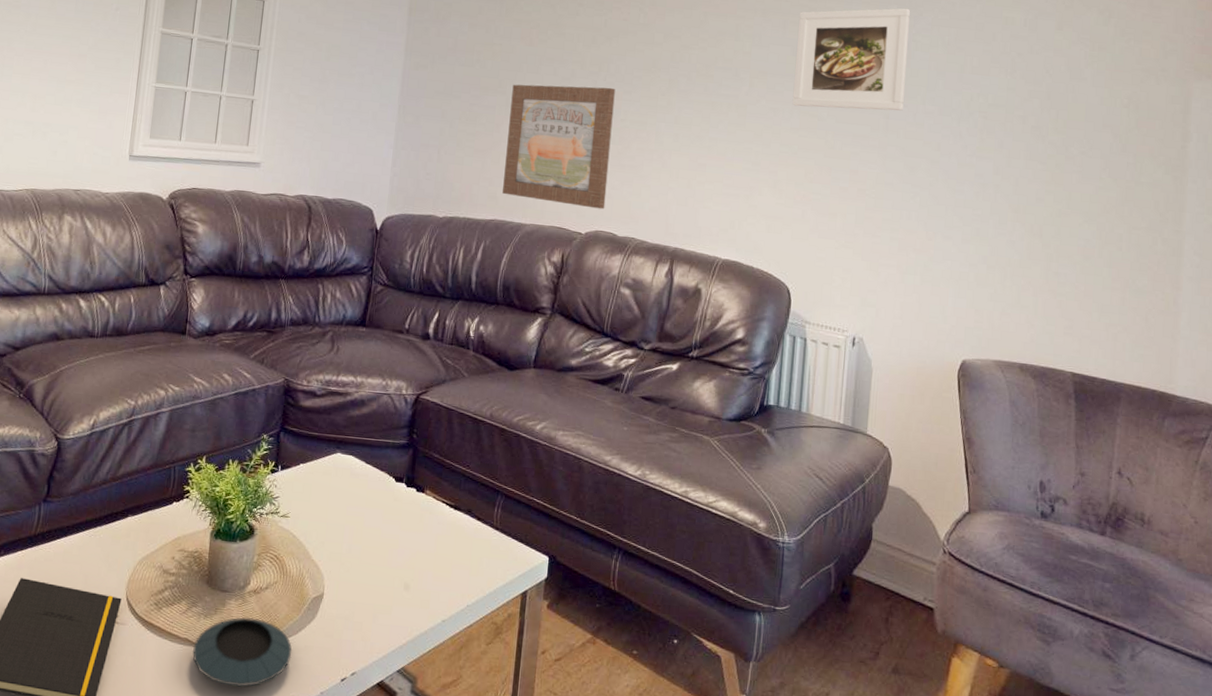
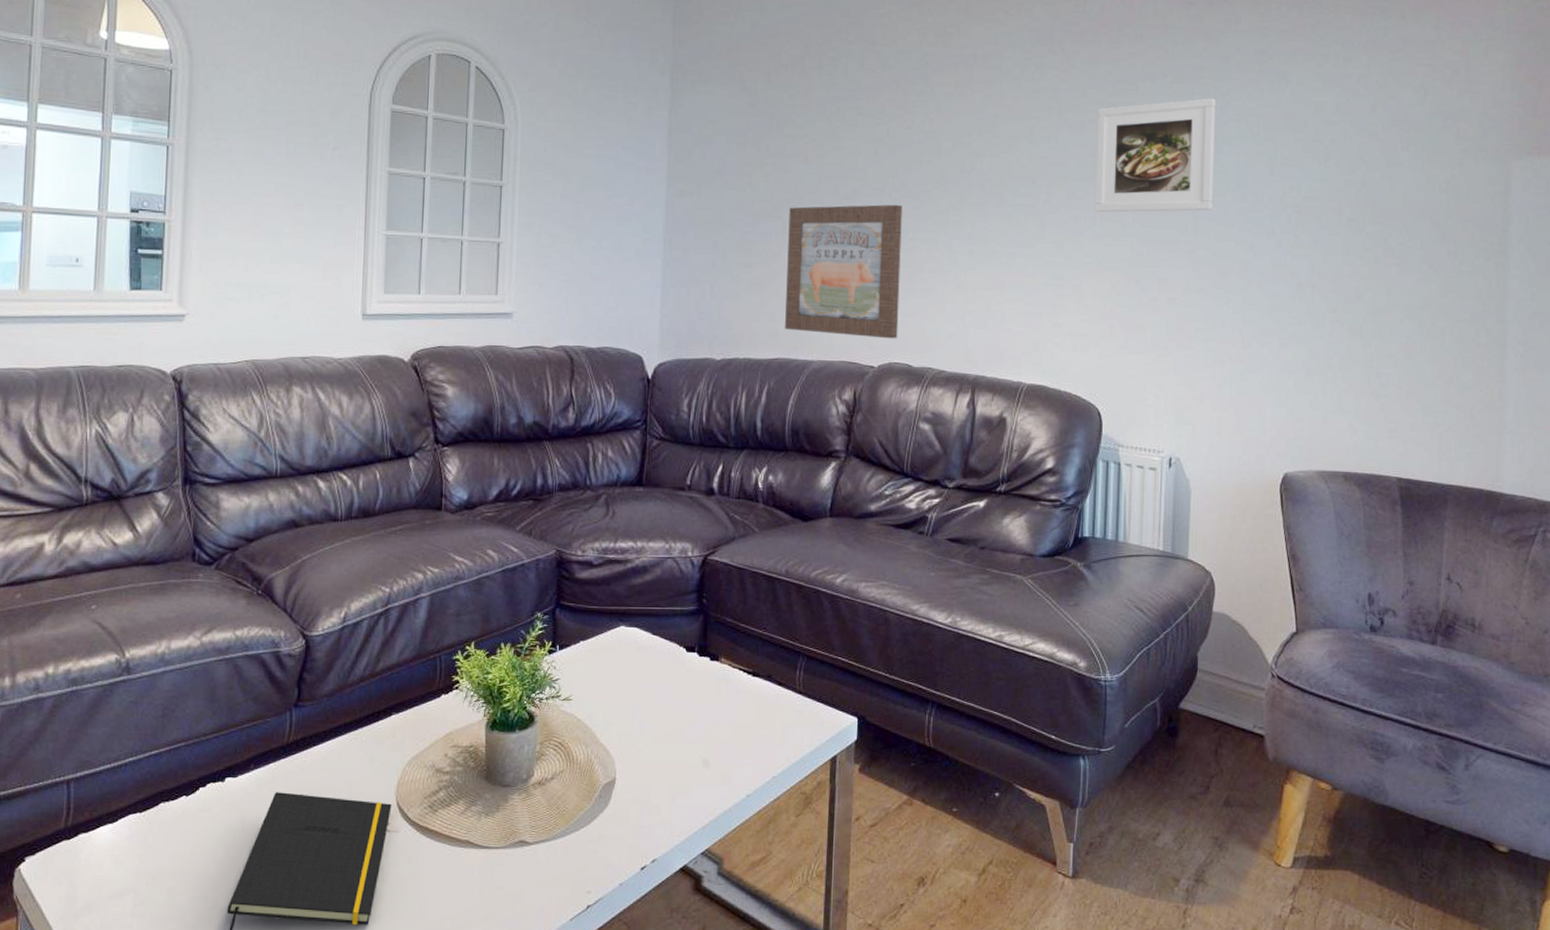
saucer: present [193,617,292,687] -> none [475,812,585,887]

